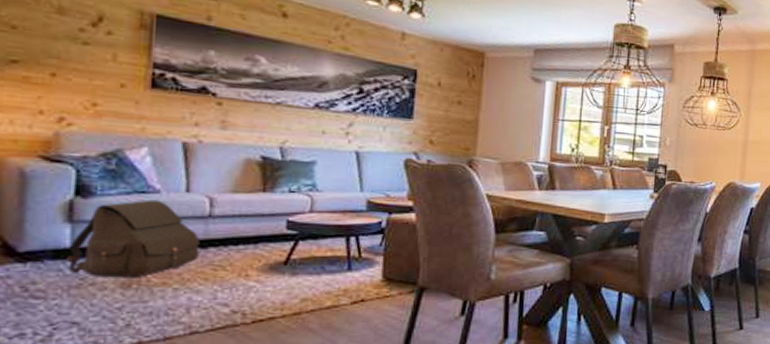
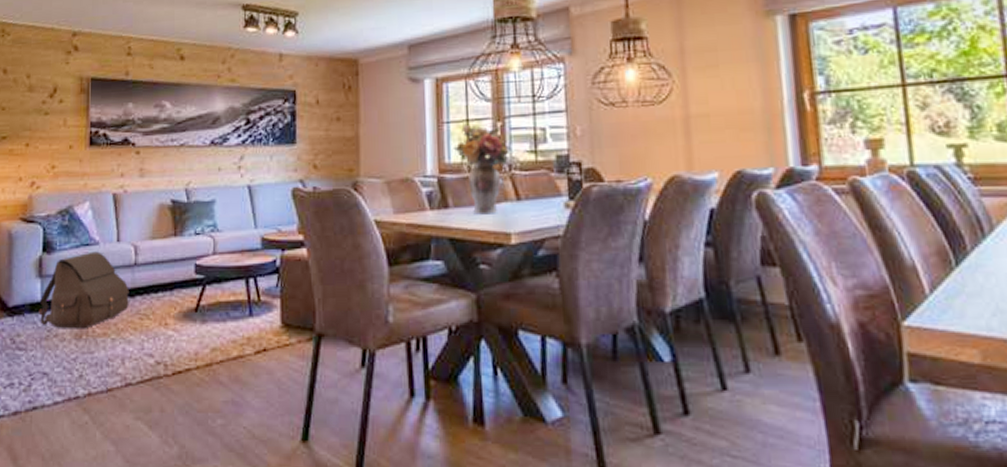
flower arrangement: none [565,123,611,198] -> present [453,124,508,215]

